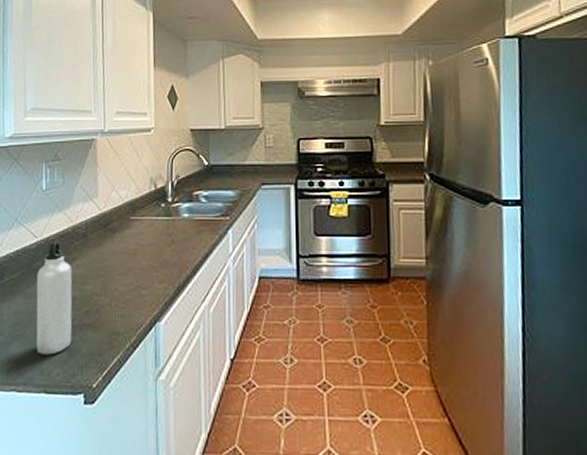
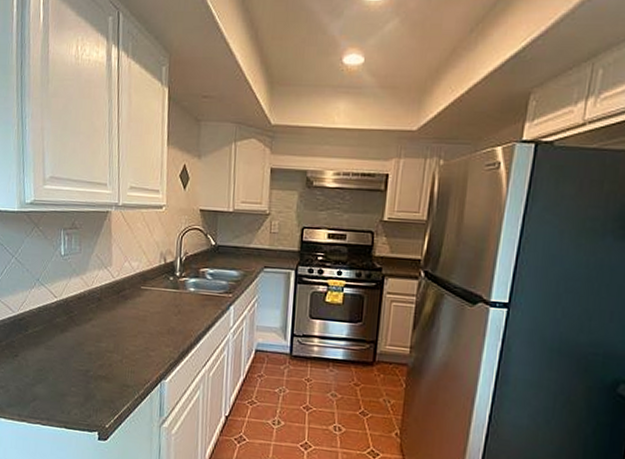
water bottle: present [36,241,73,355] -> none [56,302,89,398]

